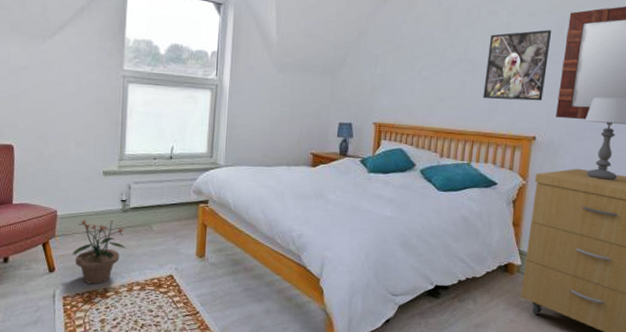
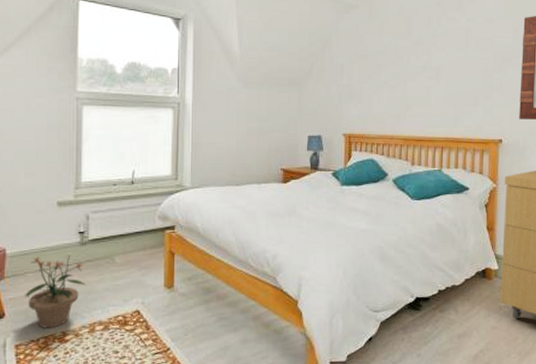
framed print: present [483,30,552,101] -> none [448,35,509,105]

